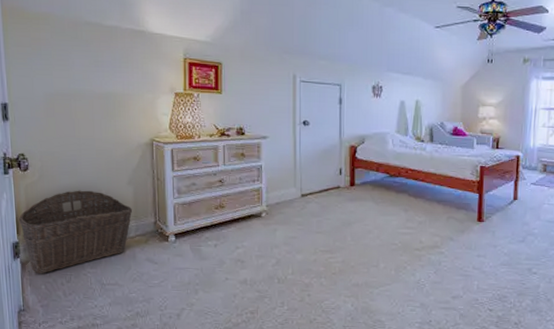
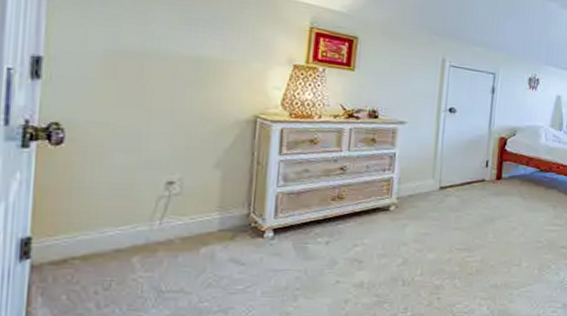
wicker basket: present [18,190,133,274] -> none [35,172,218,281]

